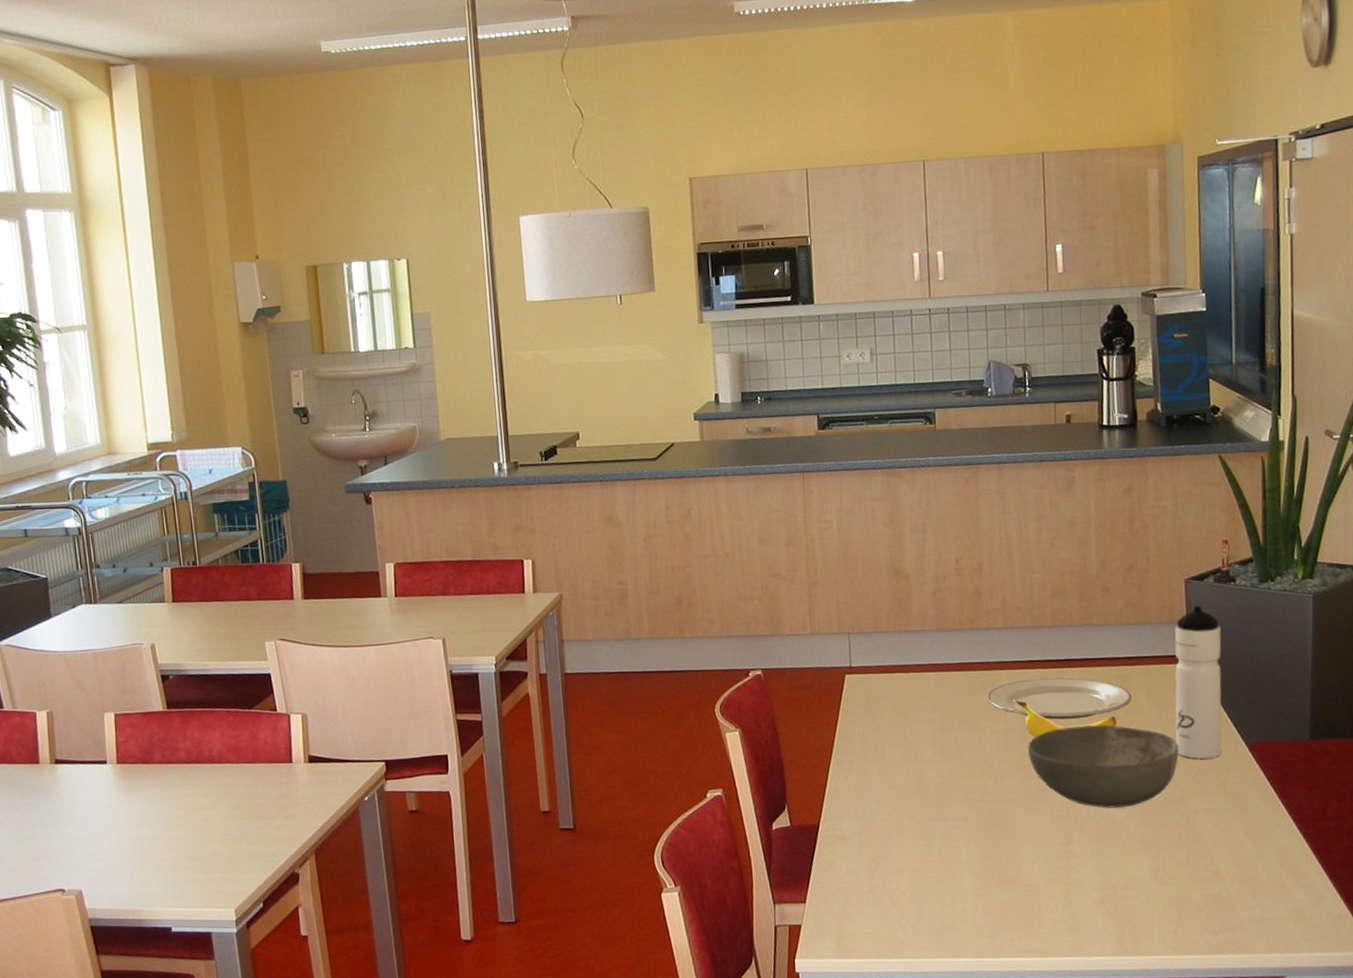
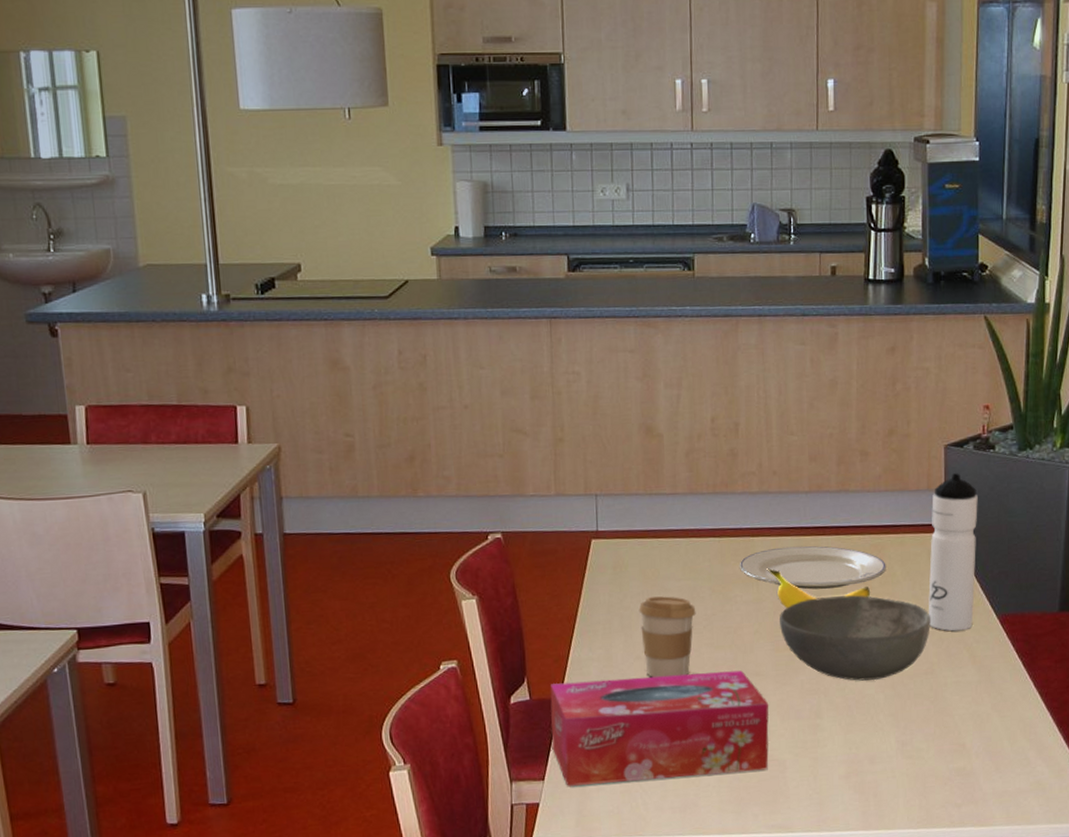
tissue box: none [809,798,1022,909] -> present [550,670,769,786]
coffee cup: none [891,727,947,805] -> present [638,596,696,678]

